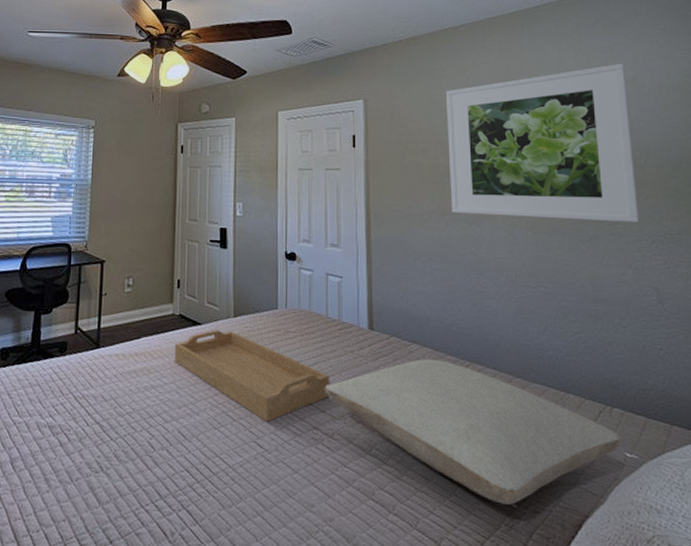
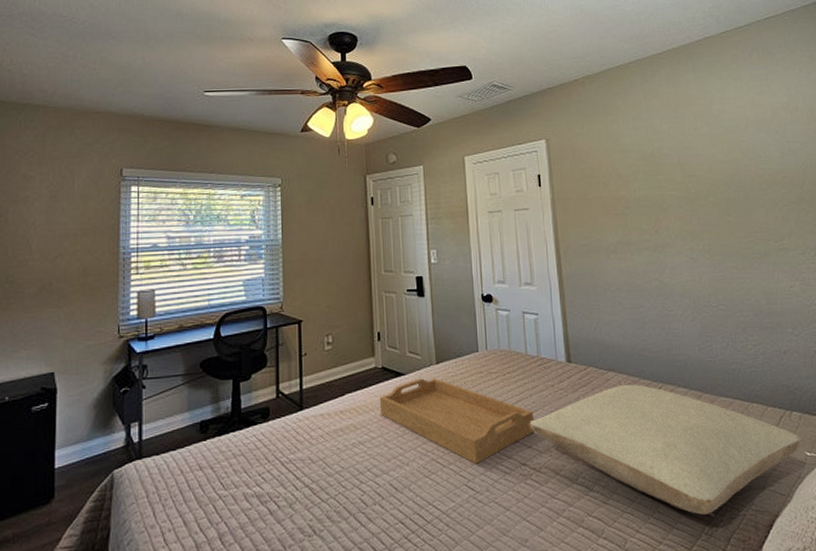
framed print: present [445,63,640,223] -> none [621,90,803,242]

